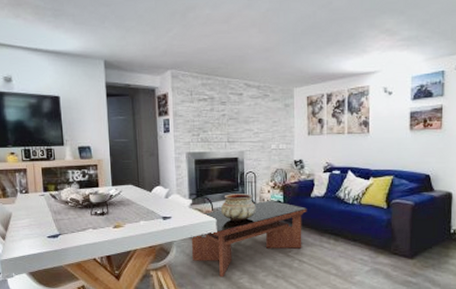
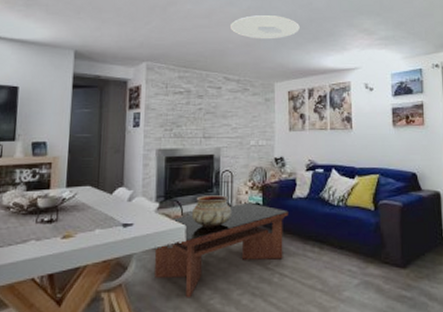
ceiling light: none [249,18,319,44] -> present [231,15,300,40]

